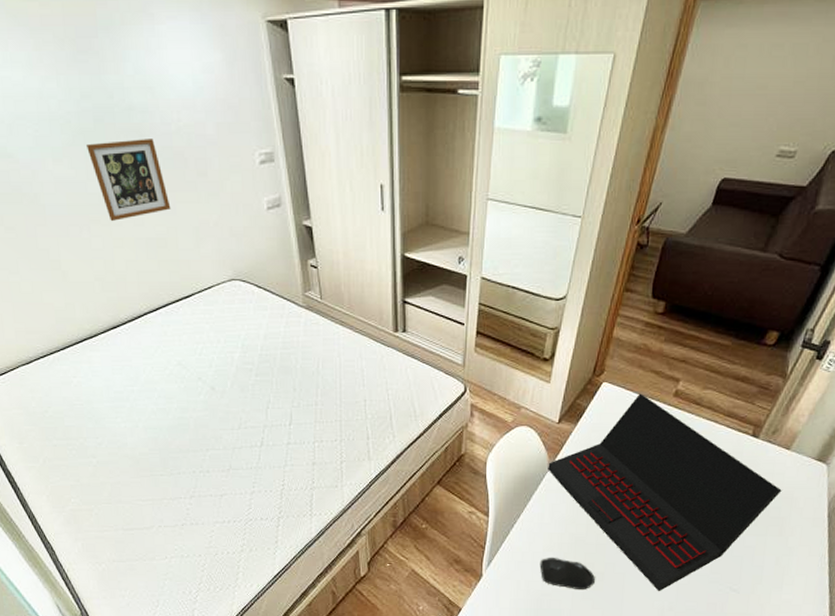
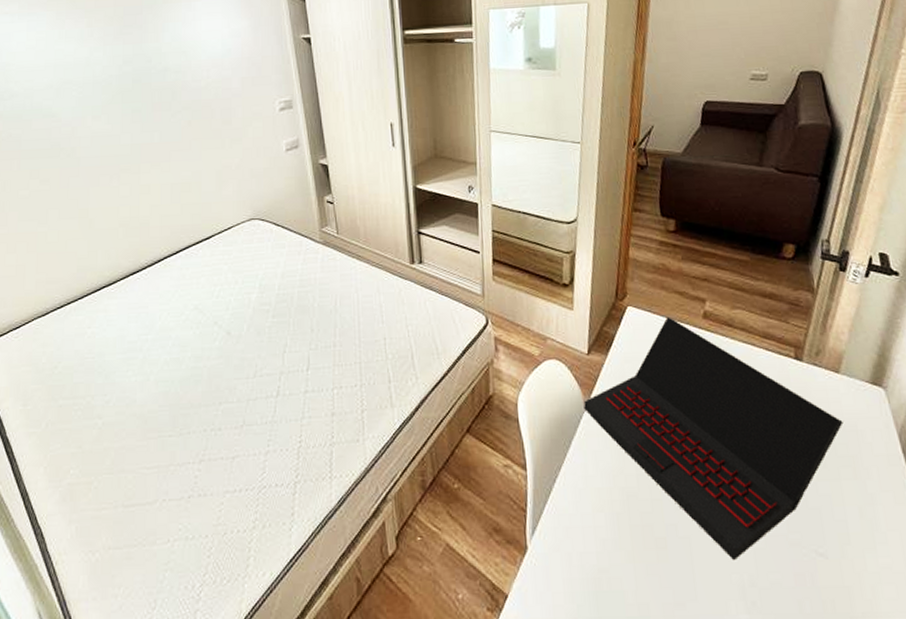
picture frame: present [86,139,171,222] -> none [124,94,196,170]
computer mouse: present [539,557,595,591] -> none [590,519,658,563]

